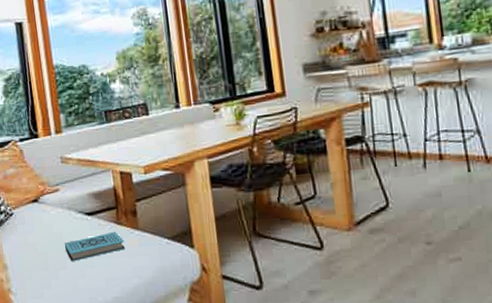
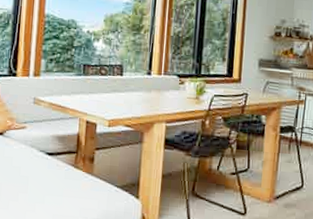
book: present [64,231,126,261] -> none [20,173,78,195]

